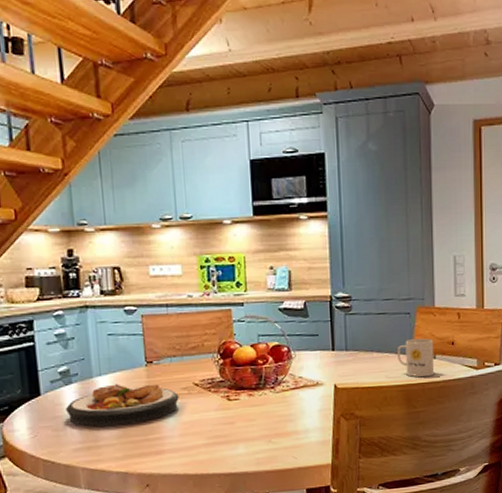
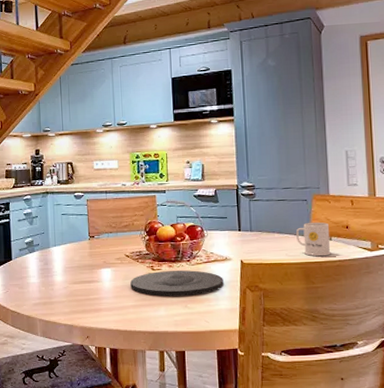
plate: present [66,384,179,427] -> none [29,253,114,286]
plate: none [201,398,314,432] -> present [130,270,224,297]

